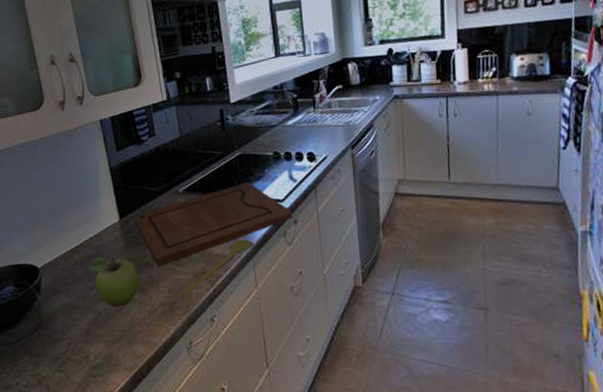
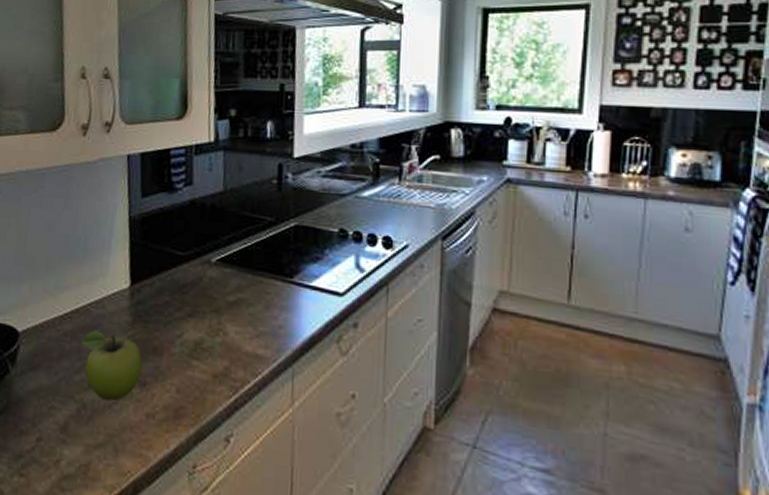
cutting board: present [134,182,293,266] -> none [148,263,354,356]
spatula: present [181,239,253,295] -> none [193,337,296,400]

